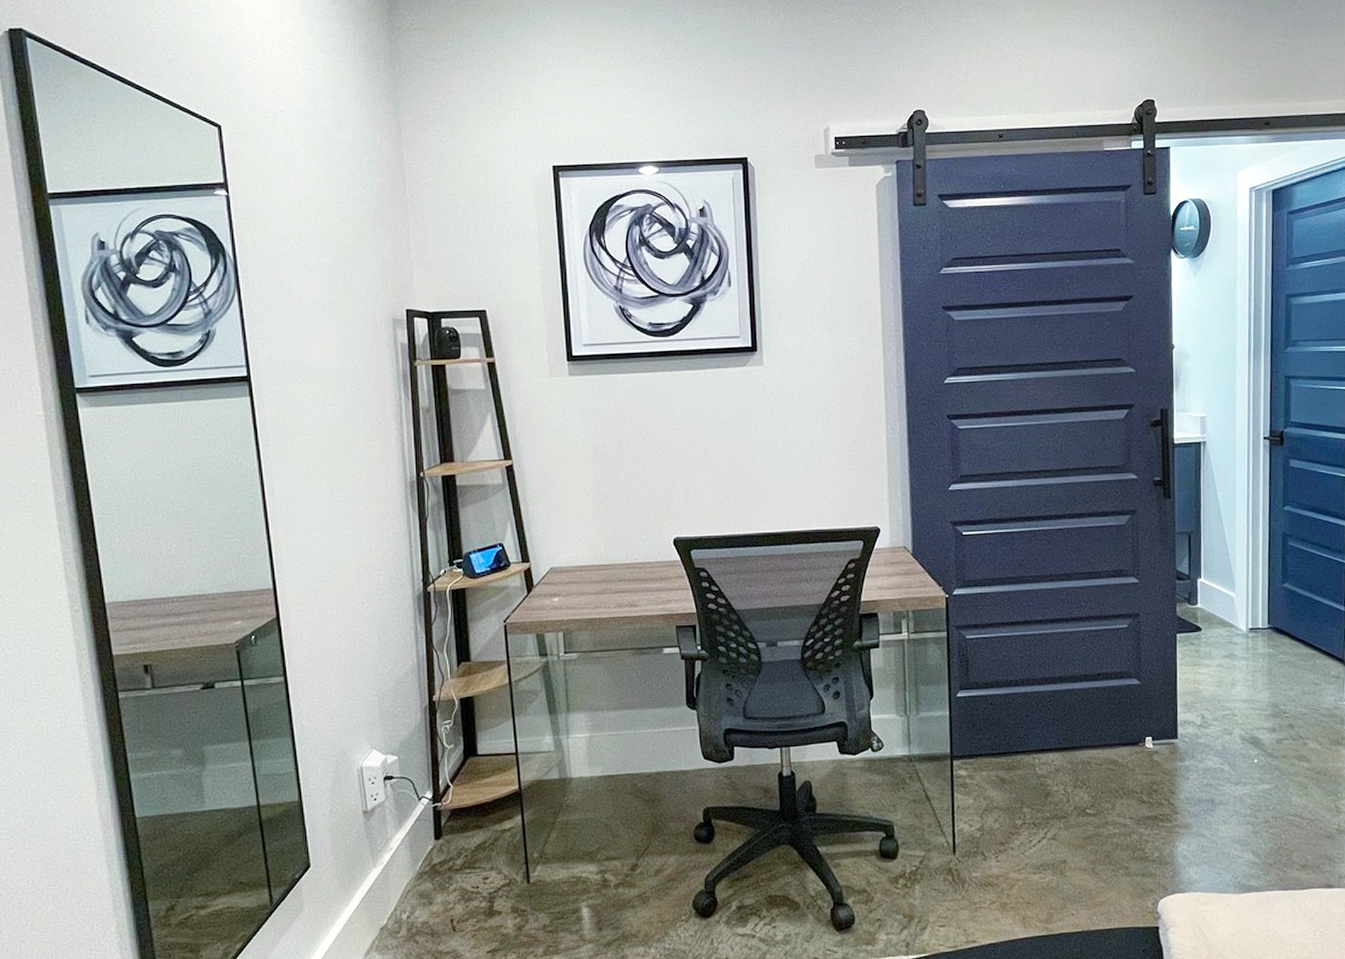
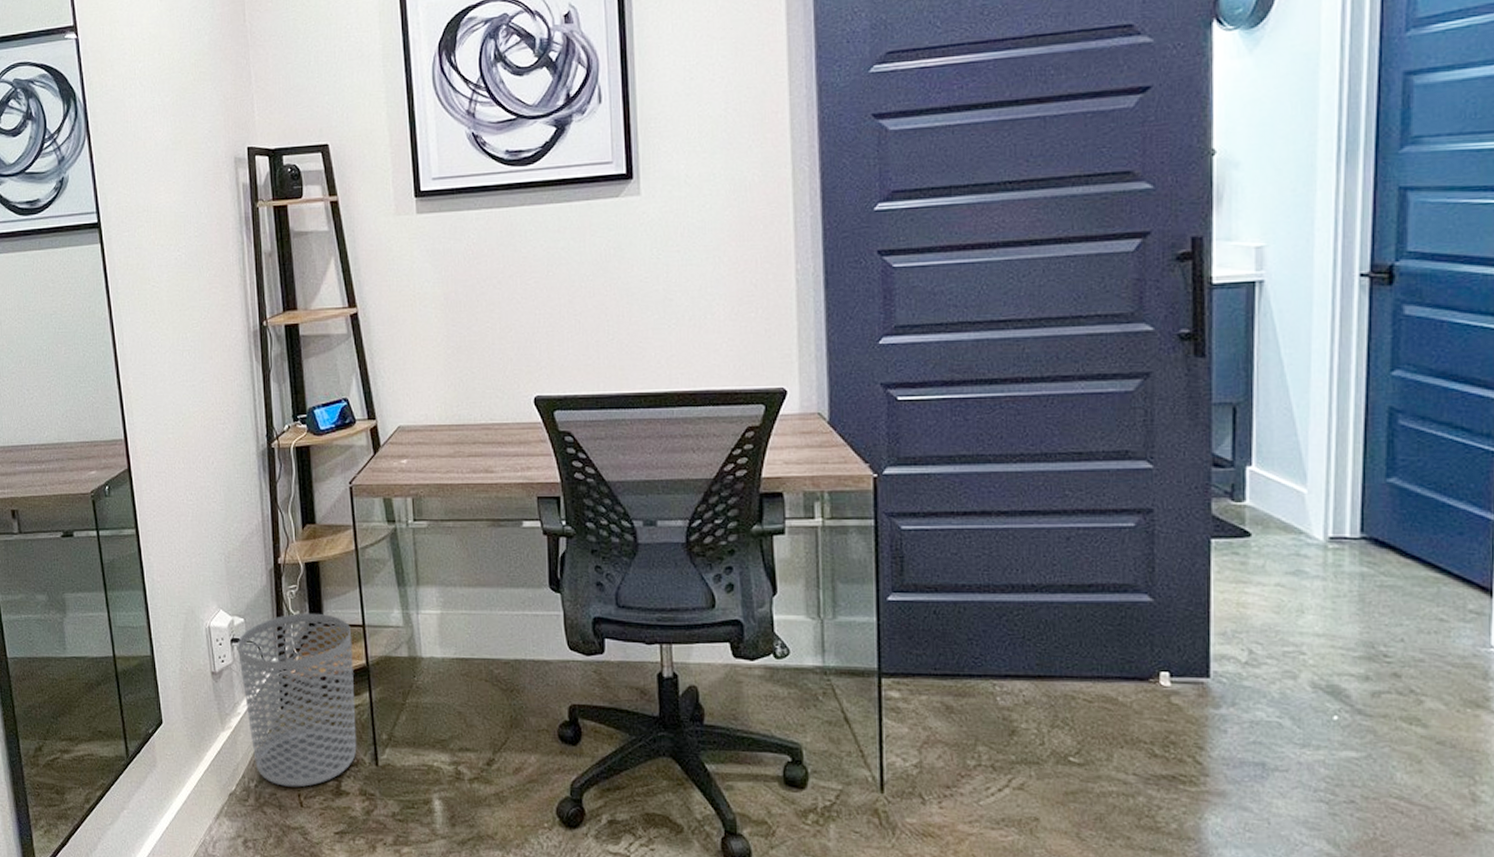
waste bin: none [391,745,509,914] -> present [238,613,357,787]

